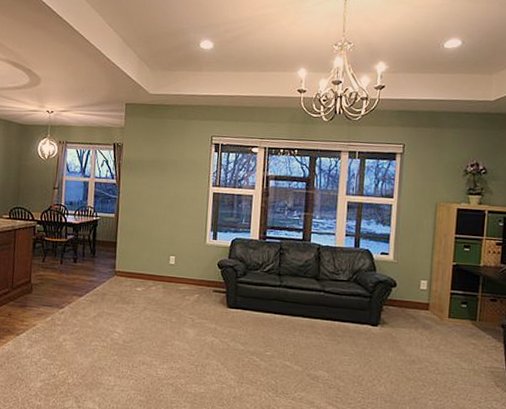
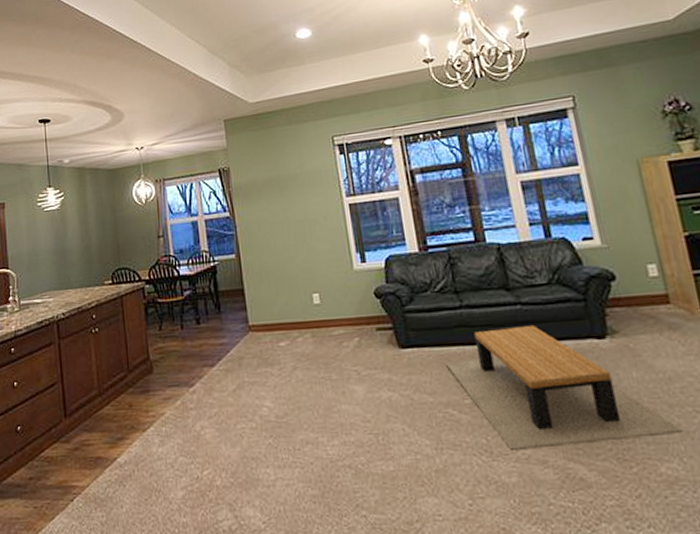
coffee table: none [259,306,412,398] -> present [446,326,684,450]

